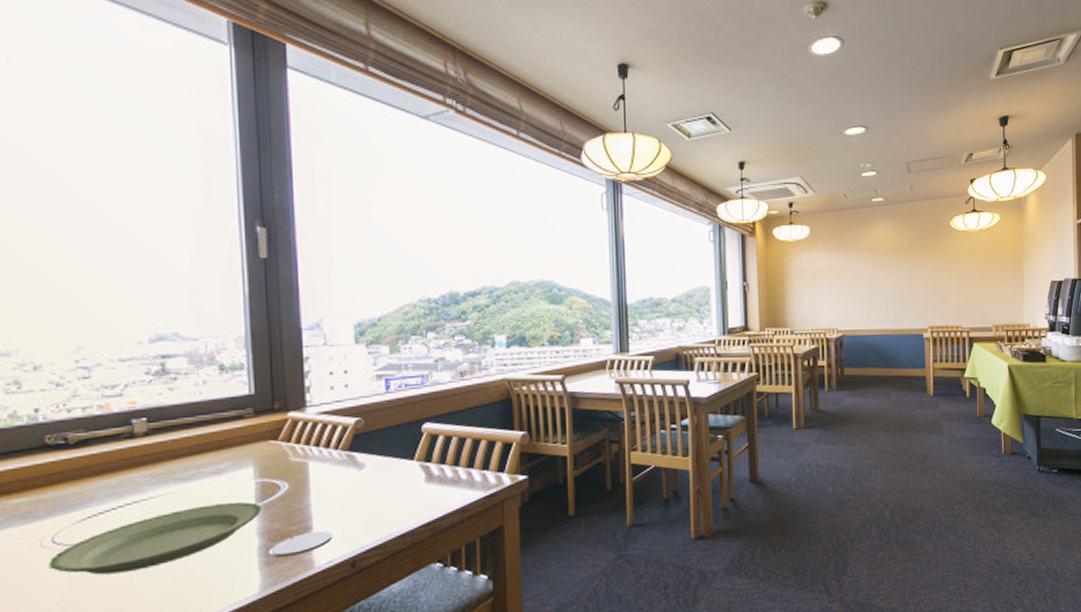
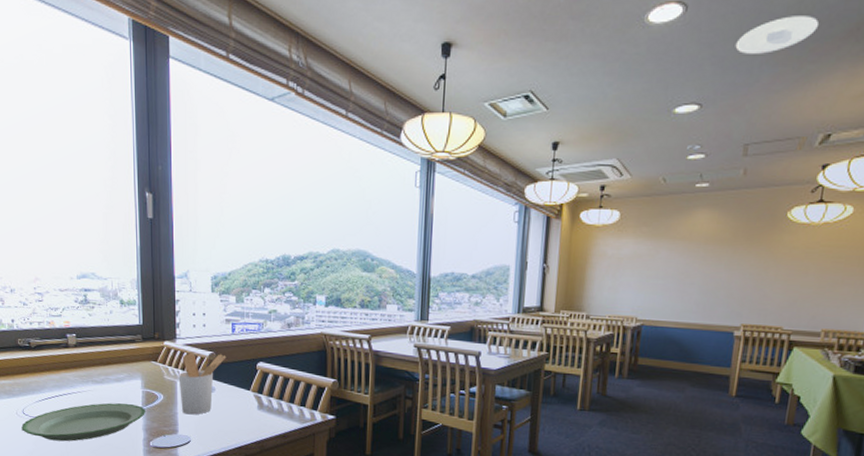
utensil holder: none [310,419,379,504] -> present [178,353,226,415]
recessed light: none [887,53,950,84] -> present [735,16,820,54]

